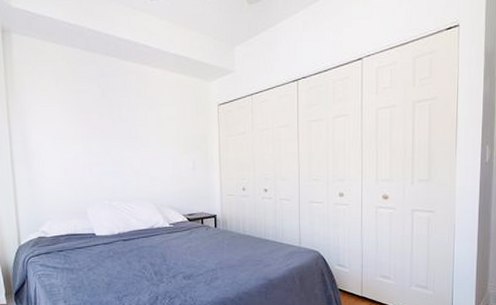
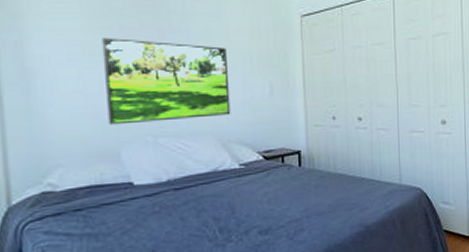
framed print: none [74,127,163,191] -> present [101,38,231,125]

